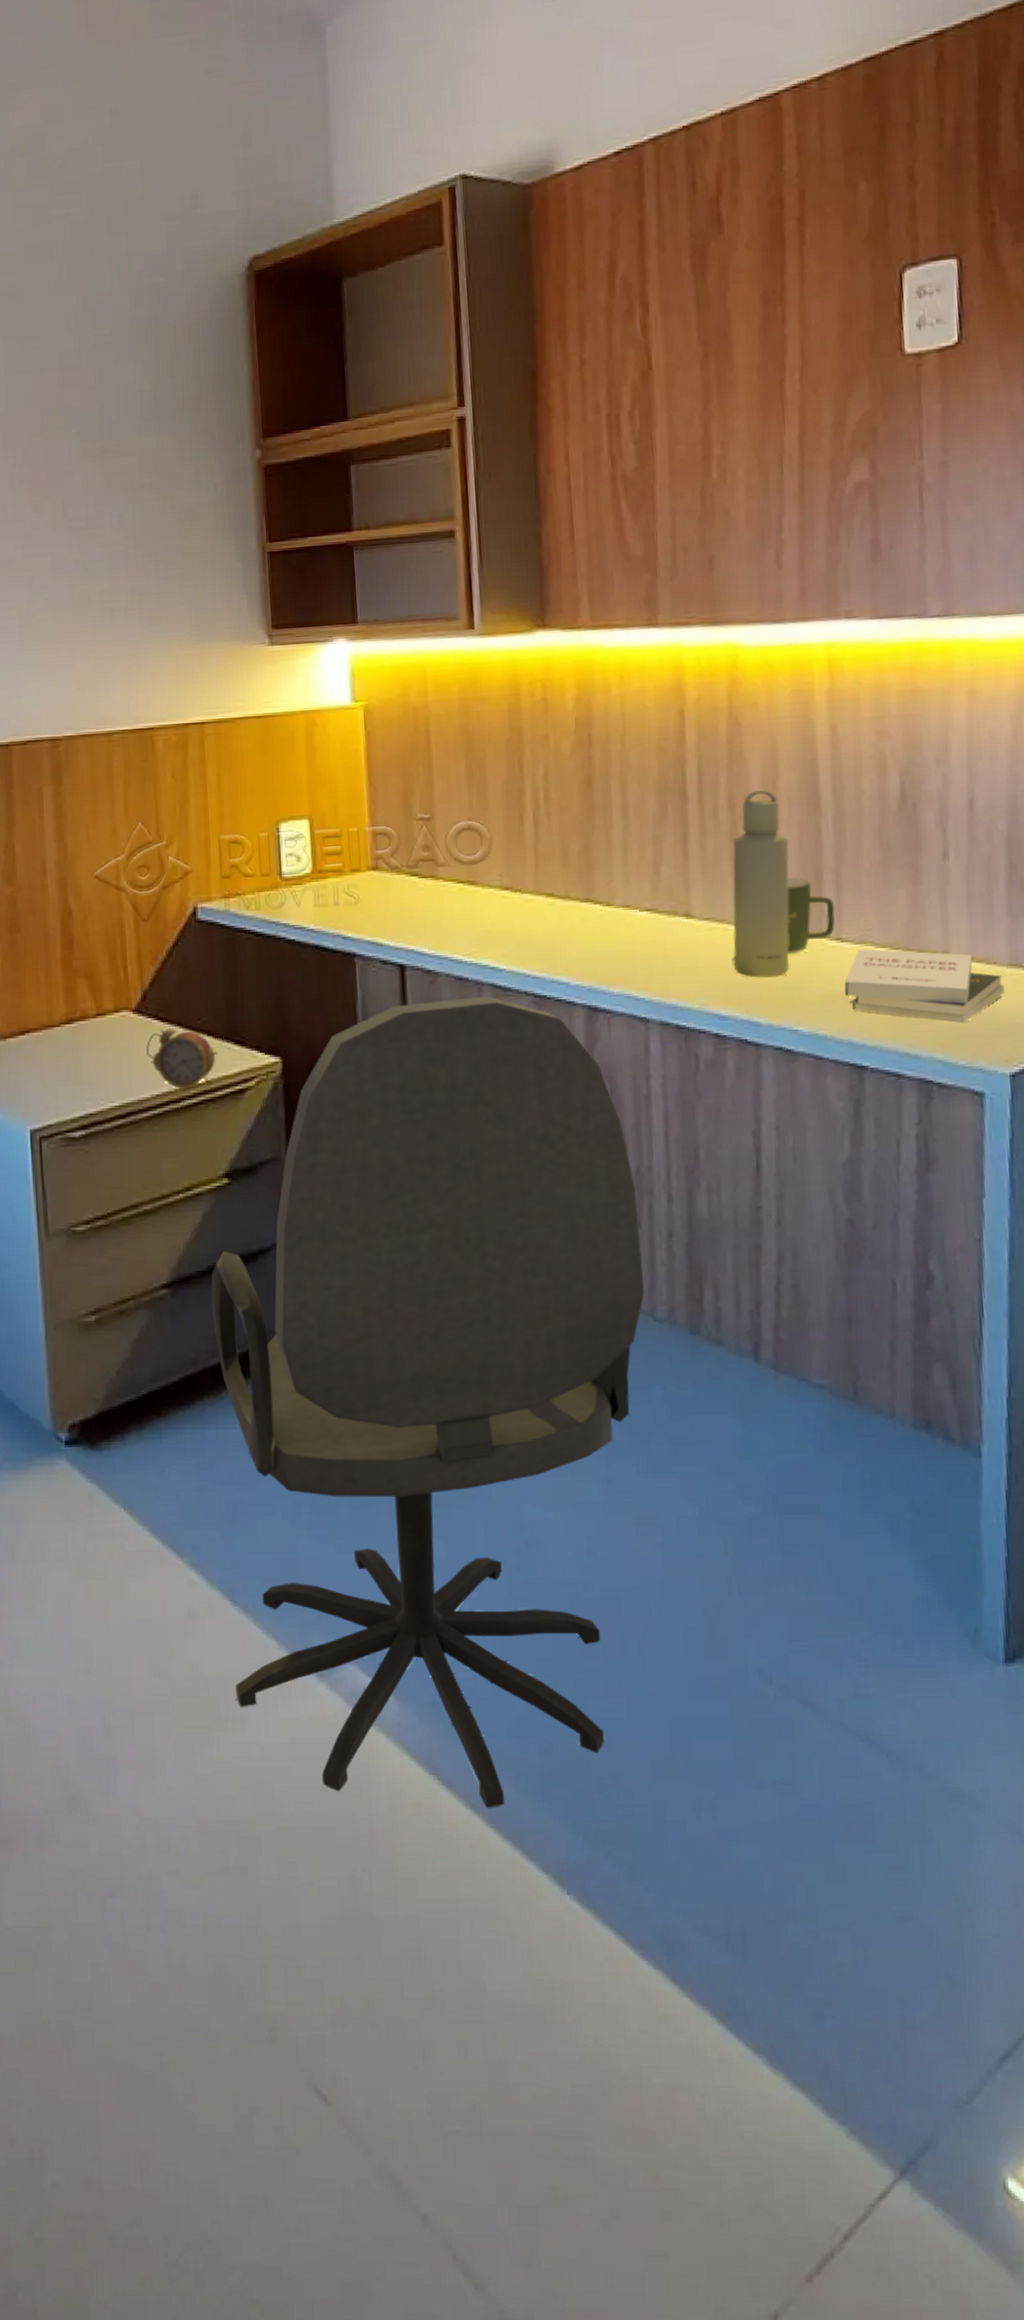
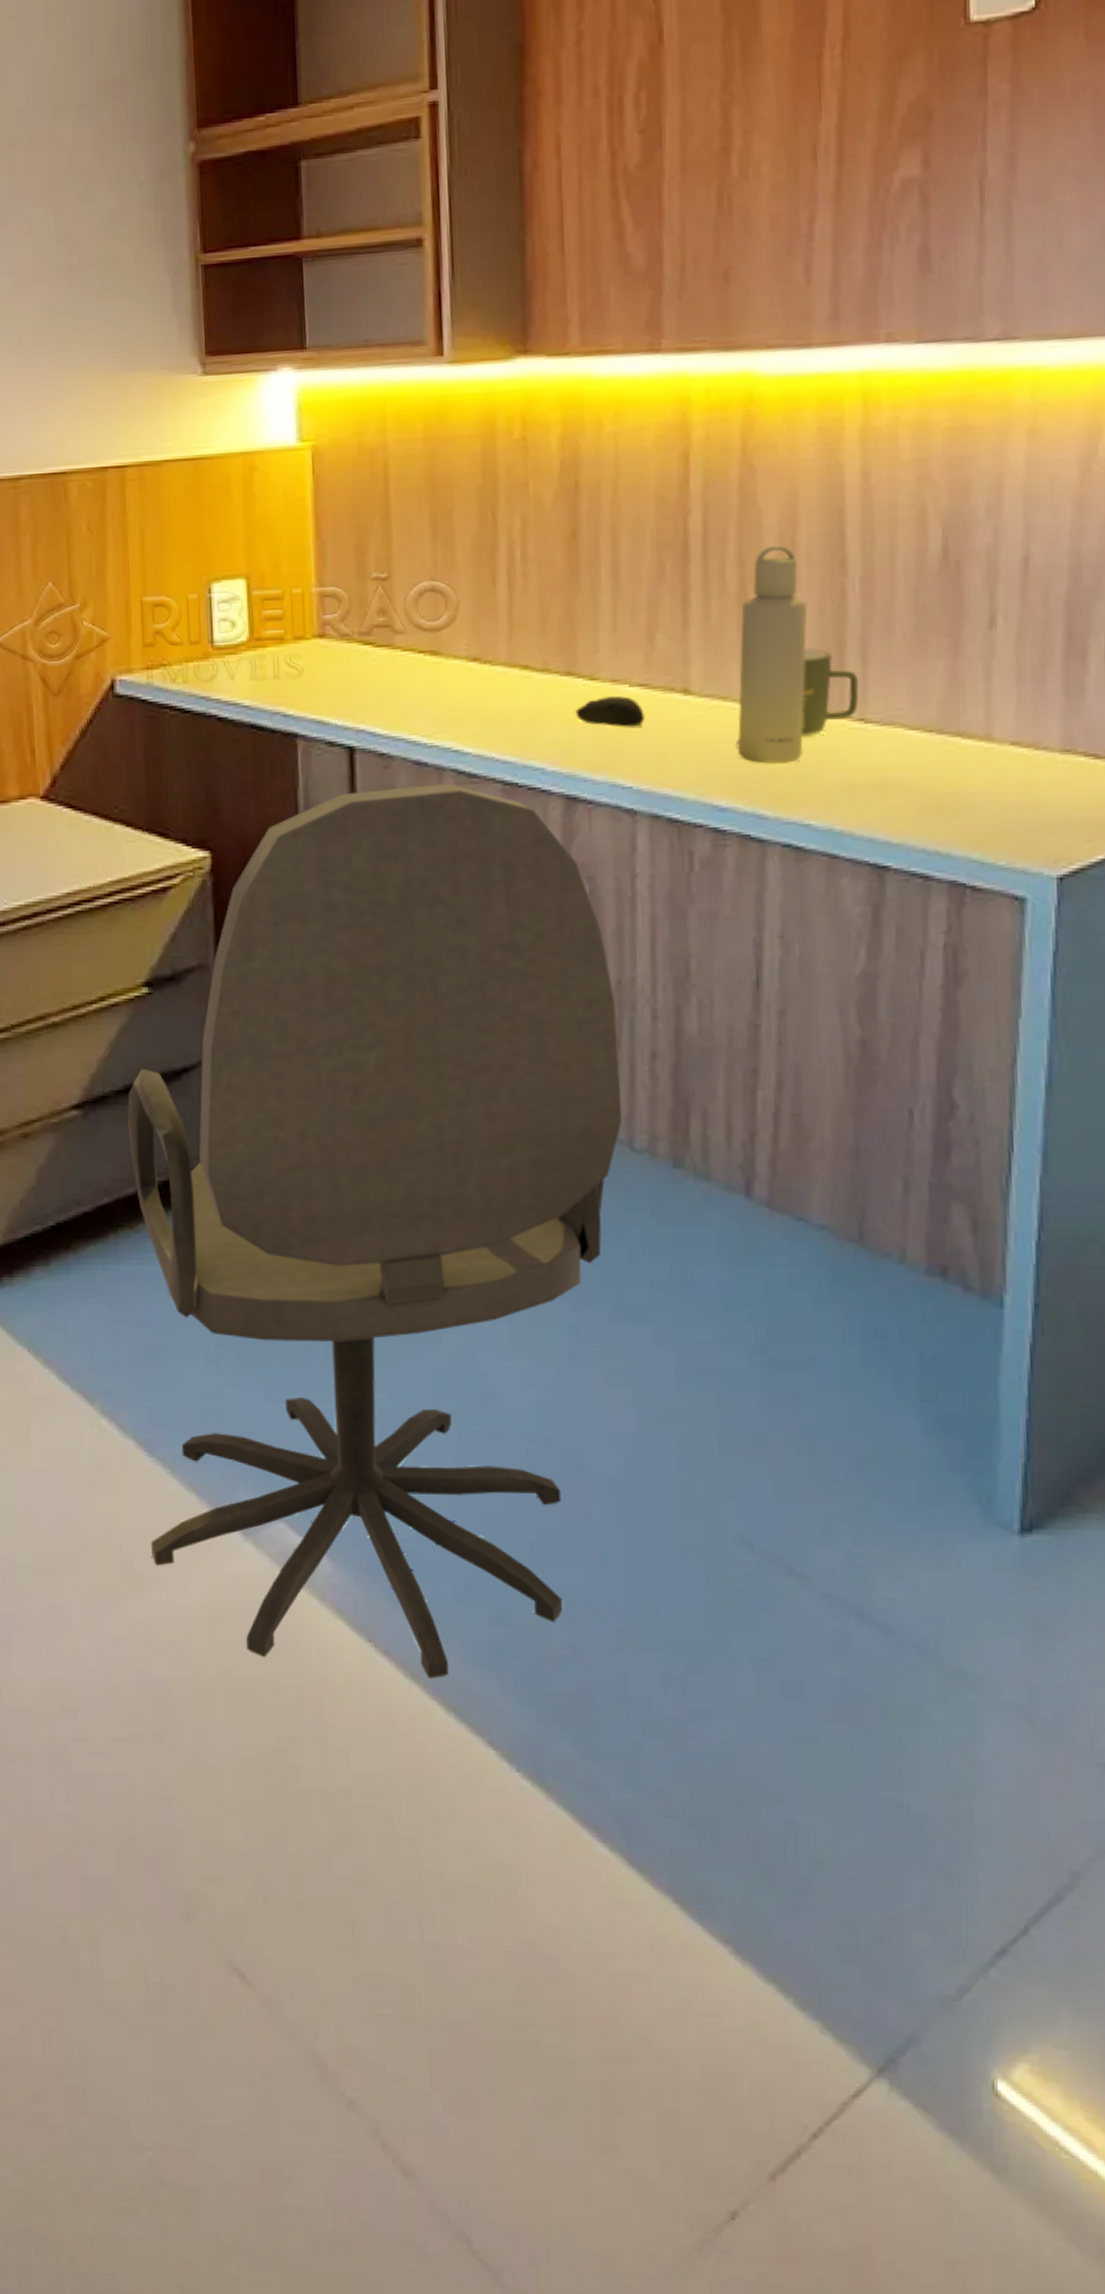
alarm clock: present [146,1028,218,1089] -> none [56,817,138,886]
computer mouse: none [594,919,654,947] -> present [575,695,645,727]
books: present [844,949,1004,1024] -> none [867,731,1055,818]

